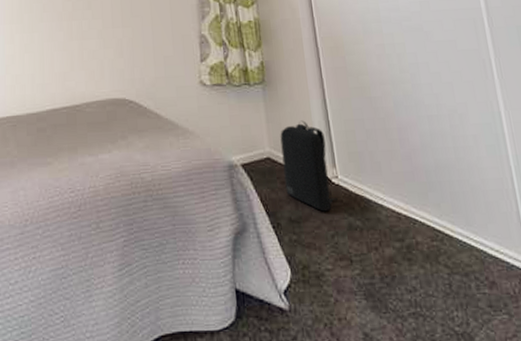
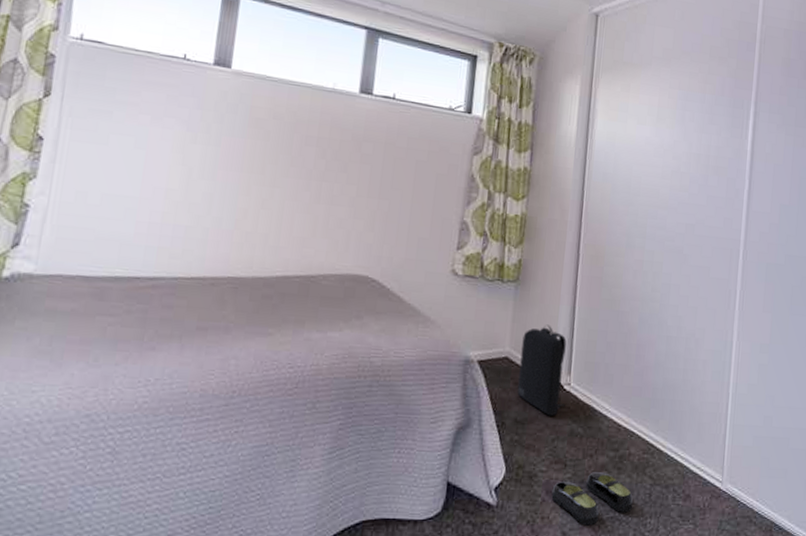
slippers: none [343,265,435,324] -> present [551,472,633,526]

